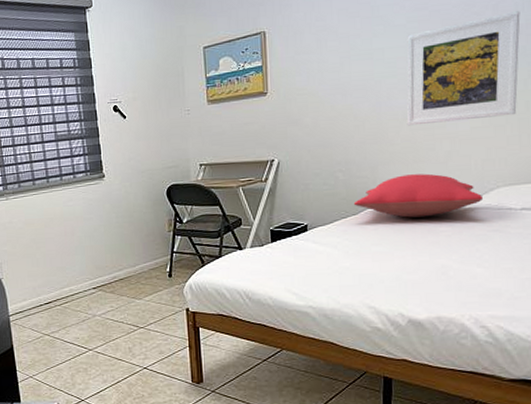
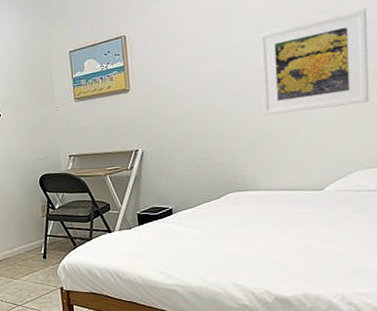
pillow: present [353,173,484,218] -> none [215,159,343,201]

